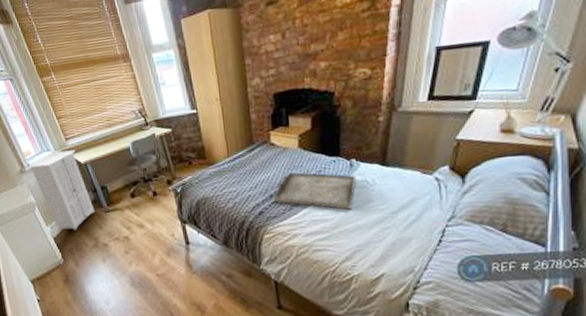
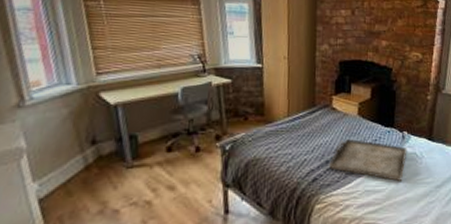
storage cabinet: present [28,150,95,231] -> none [30,87,113,190]

